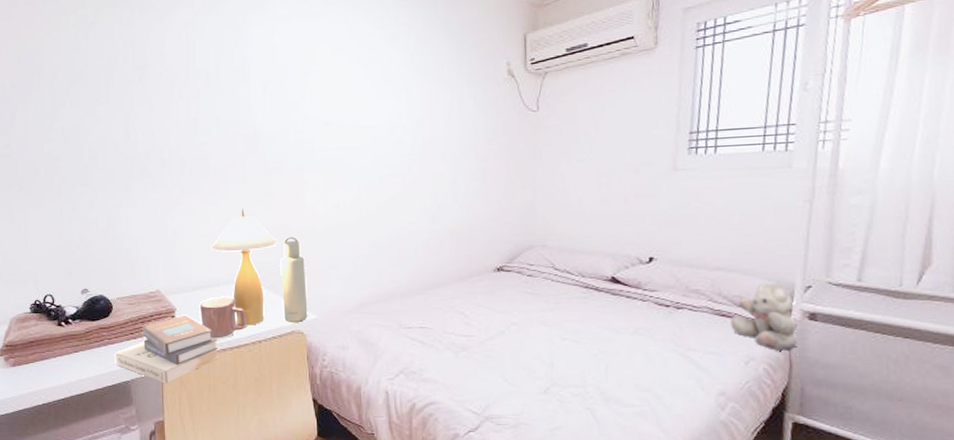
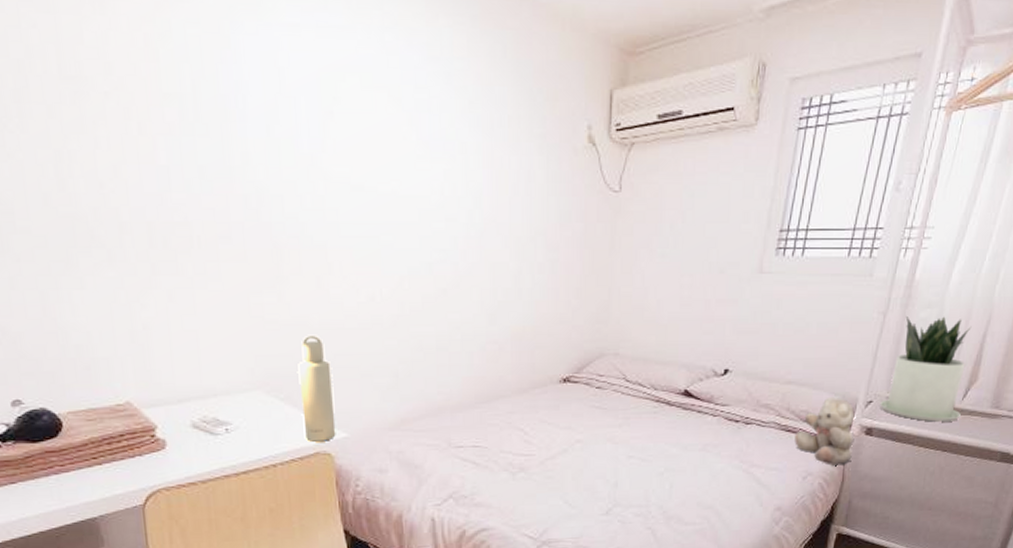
books: present [115,314,220,384] -> none [72,433,222,519]
mug: present [200,297,247,340] -> none [191,411,256,465]
table lamp: present [211,208,277,326] -> none [201,296,293,447]
planter: none [820,202,920,307] -> present [880,316,972,422]

